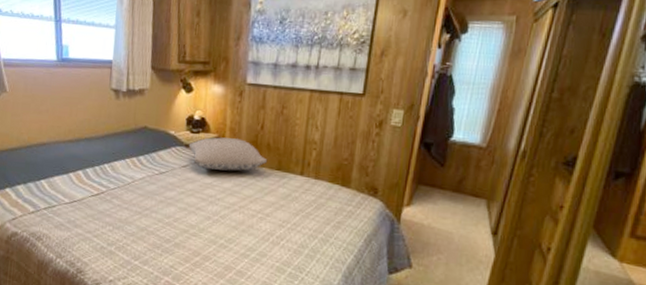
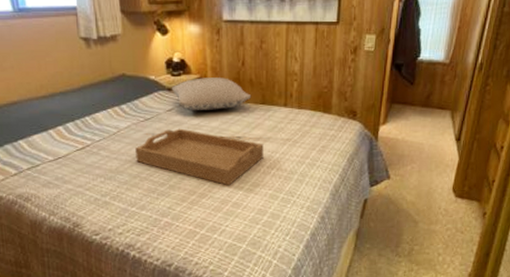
serving tray: none [145,185,275,252] -> present [135,128,264,186]

